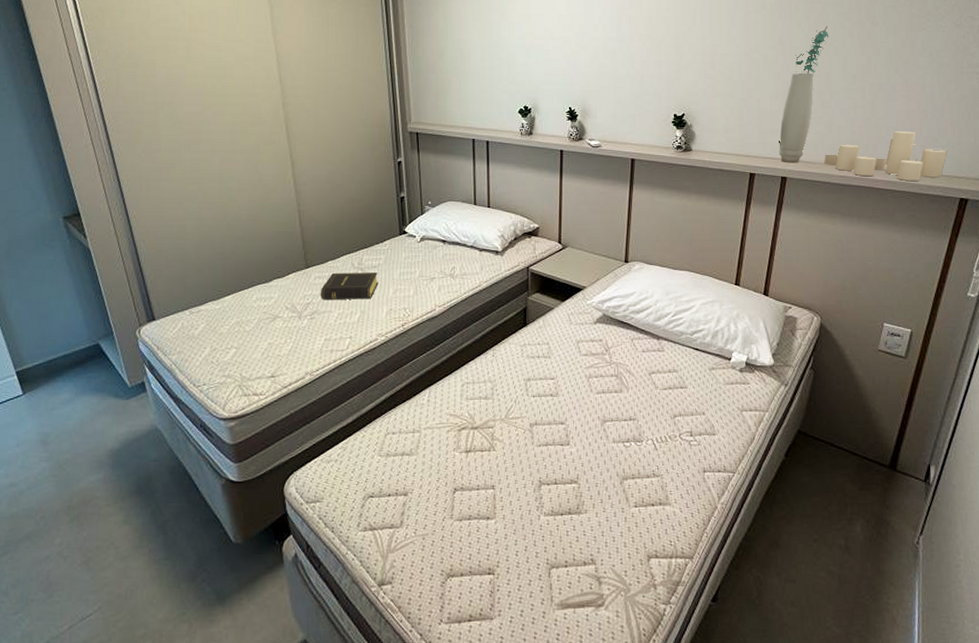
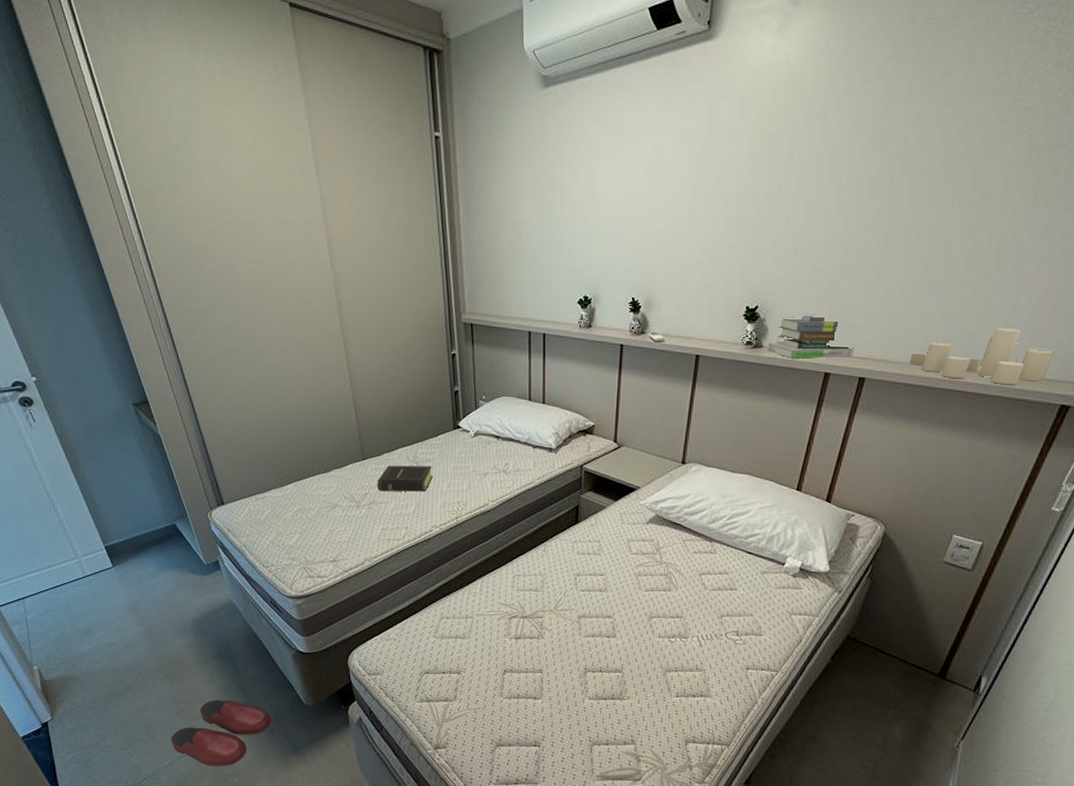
slippers: none [73,543,194,627] -> present [171,700,271,766]
books: none [696,120,775,161] -> present [767,313,855,359]
vase: present [779,26,829,164] -> none [860,204,934,363]

